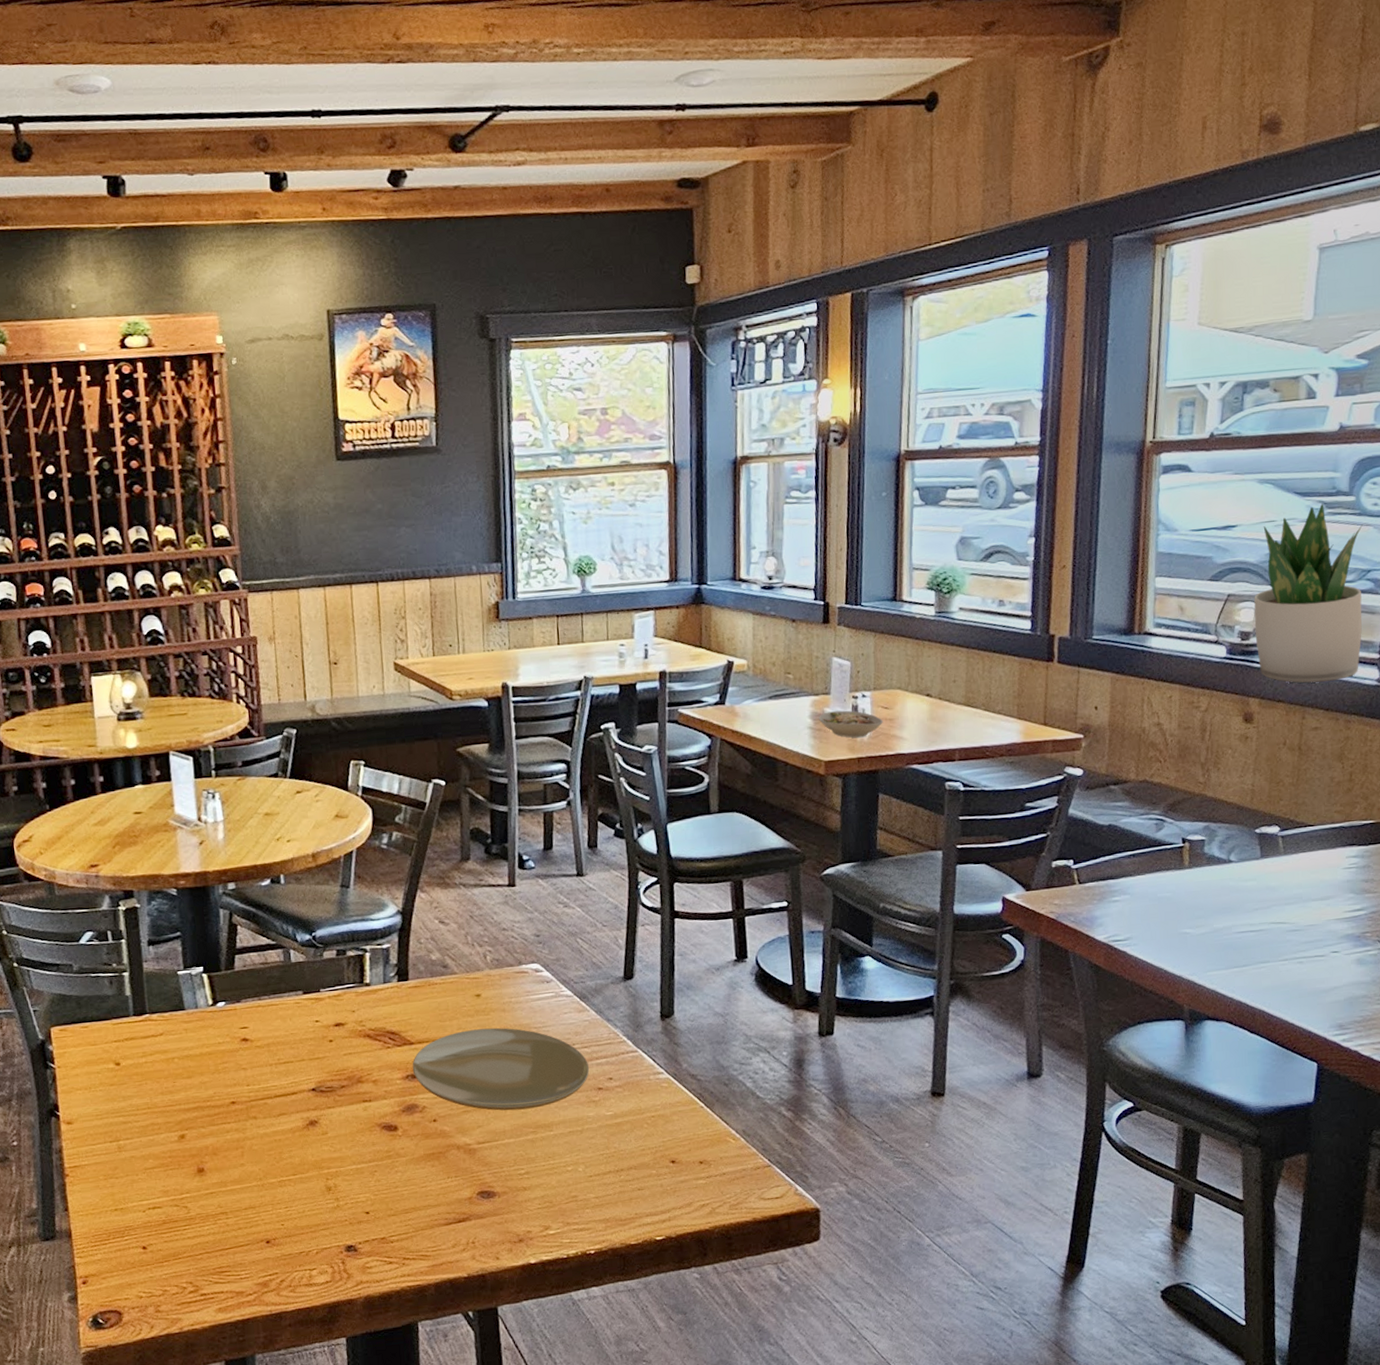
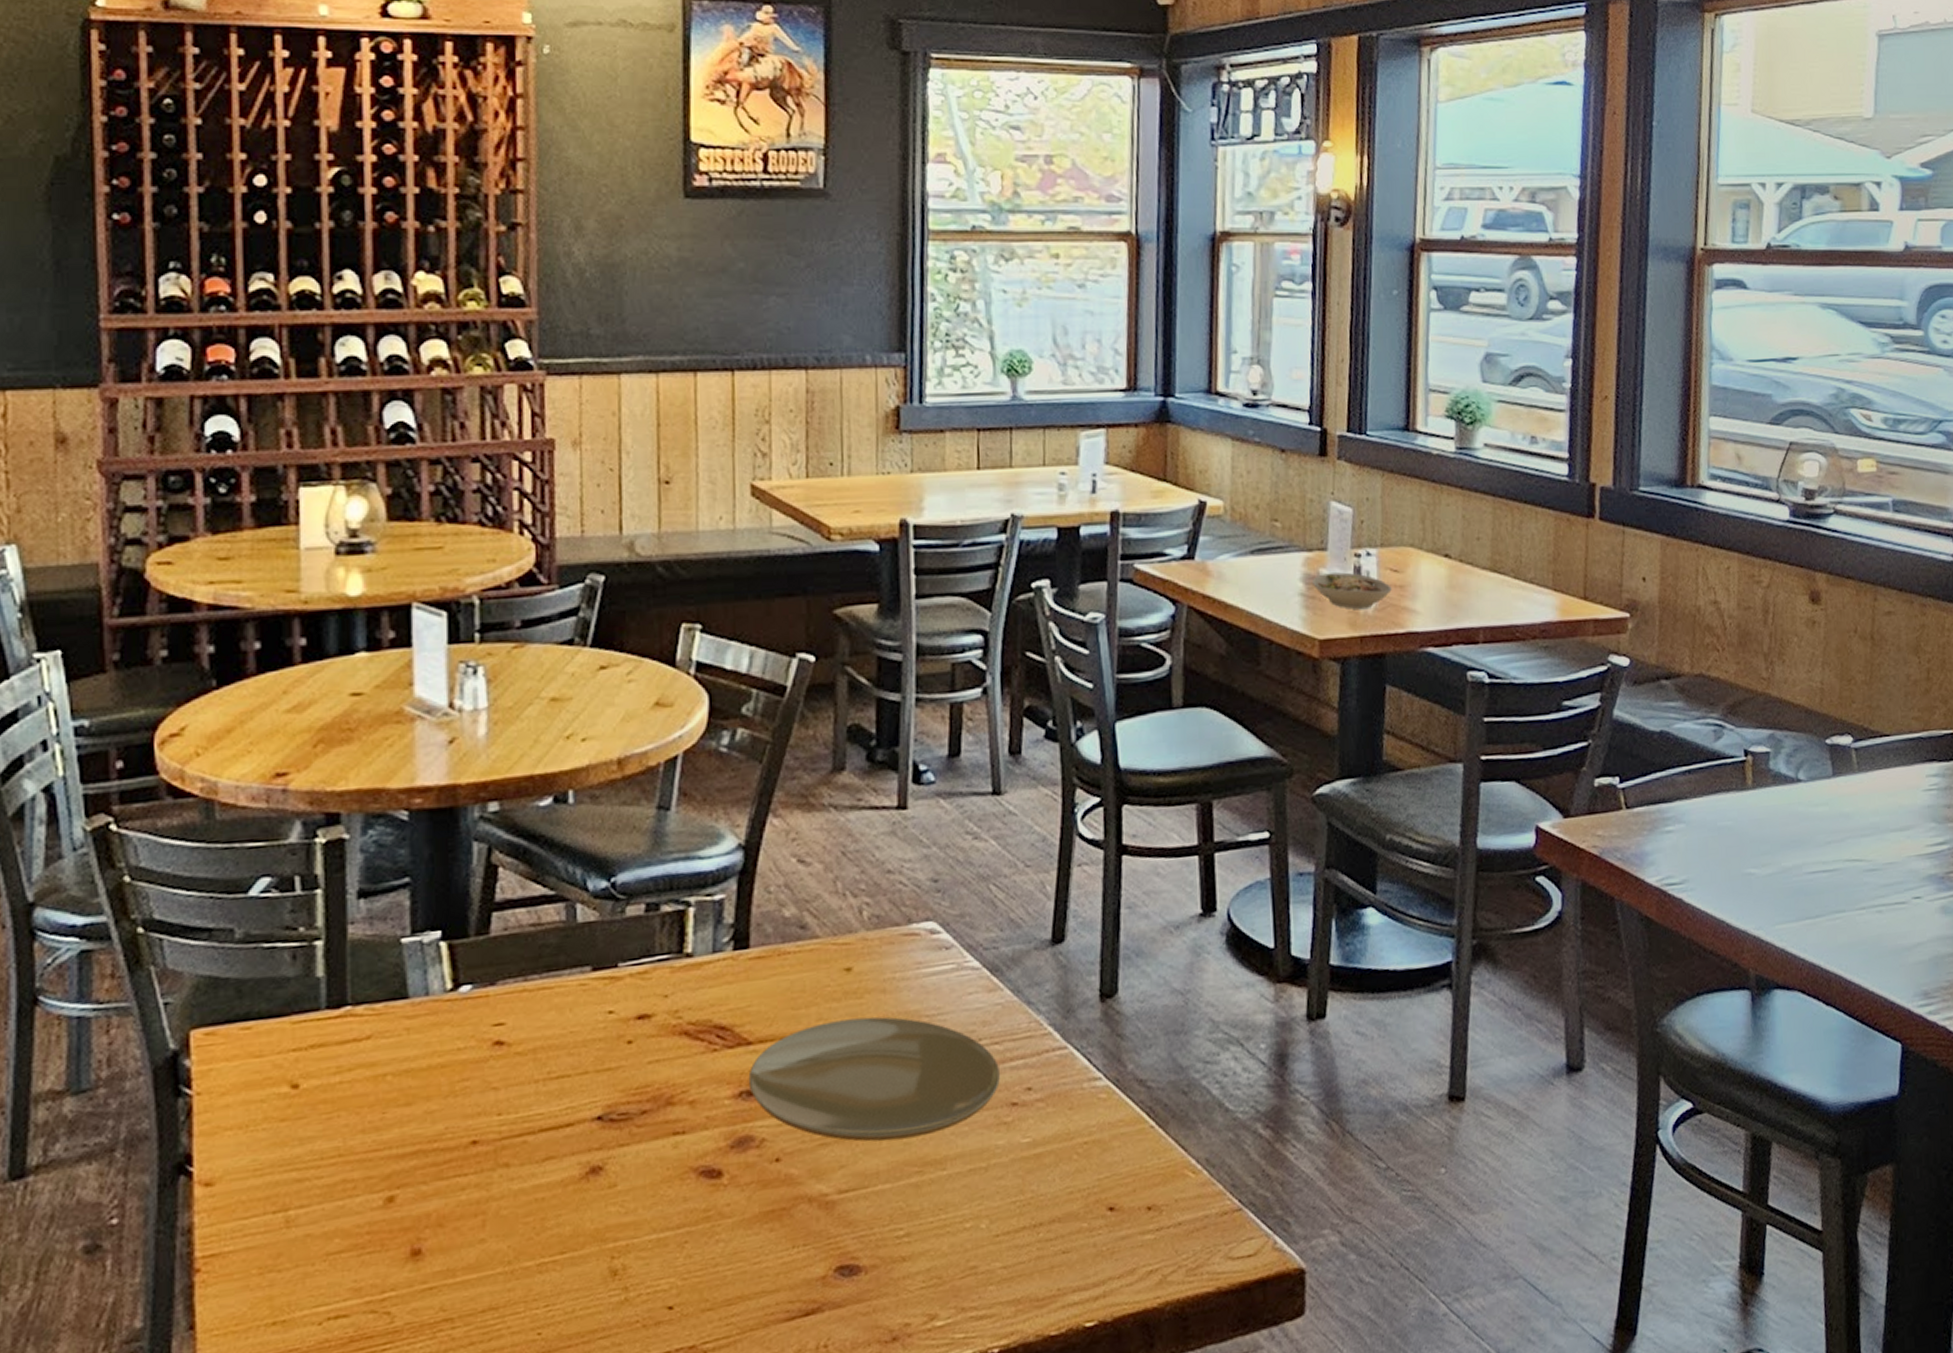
planter: present [1254,503,1363,684] -> none [1818,337,1935,557]

